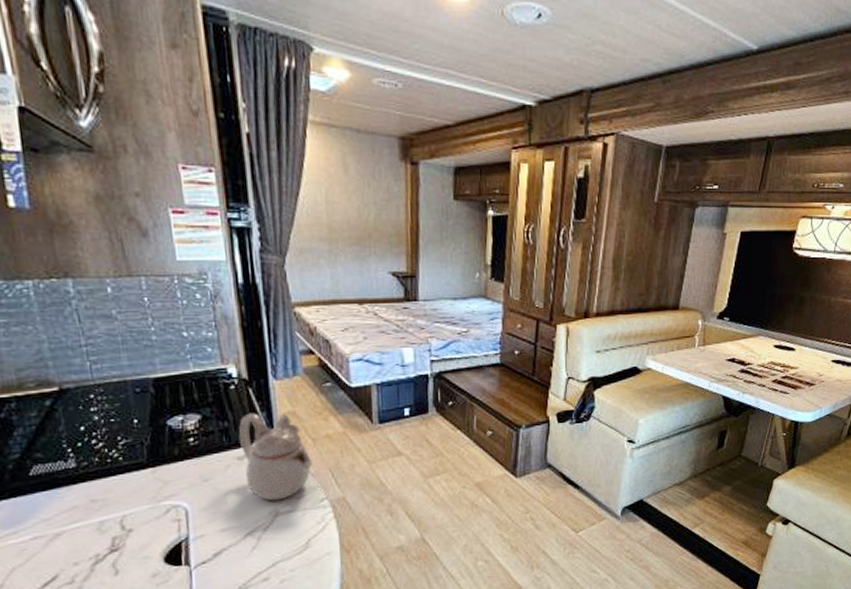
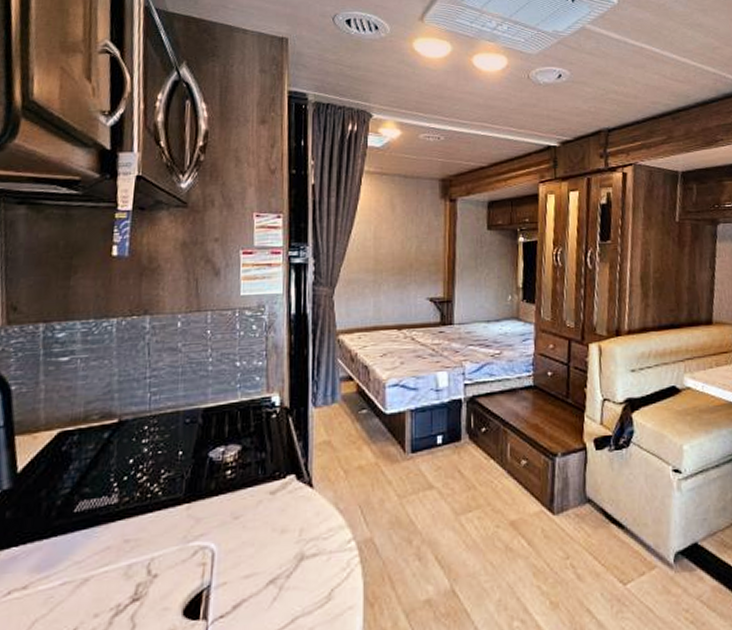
teapot: present [238,413,312,501] -> none [273,443,342,542]

